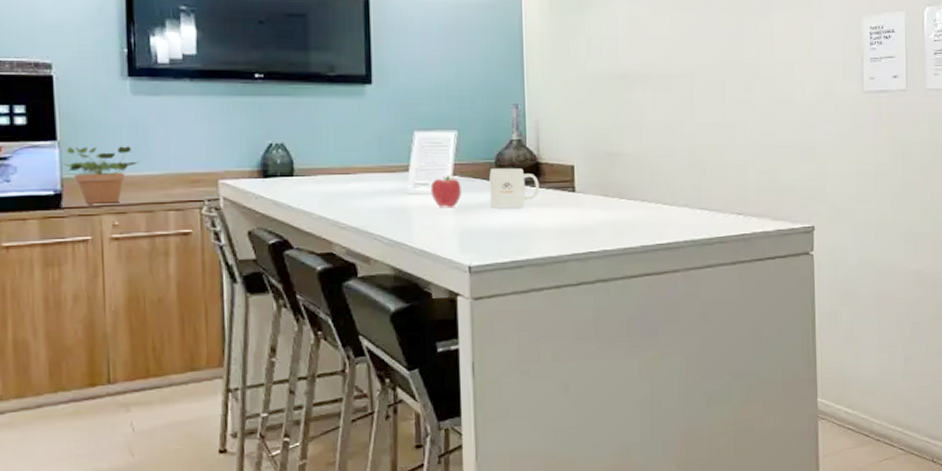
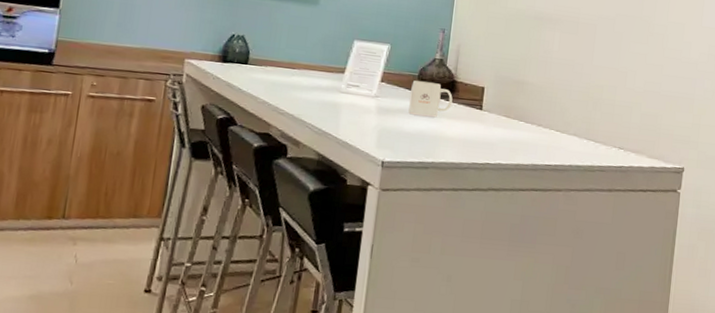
potted plant: present [64,146,140,204] -> none [61,14,124,67]
fruit: present [430,175,461,208] -> none [359,81,387,110]

